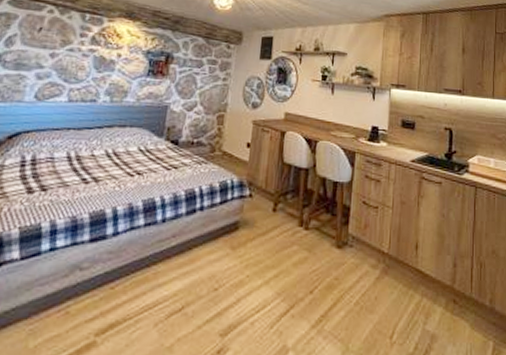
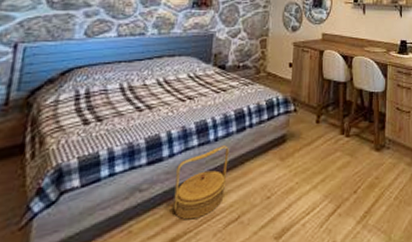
basket: none [114,228,177,306] -> present [173,145,229,220]

